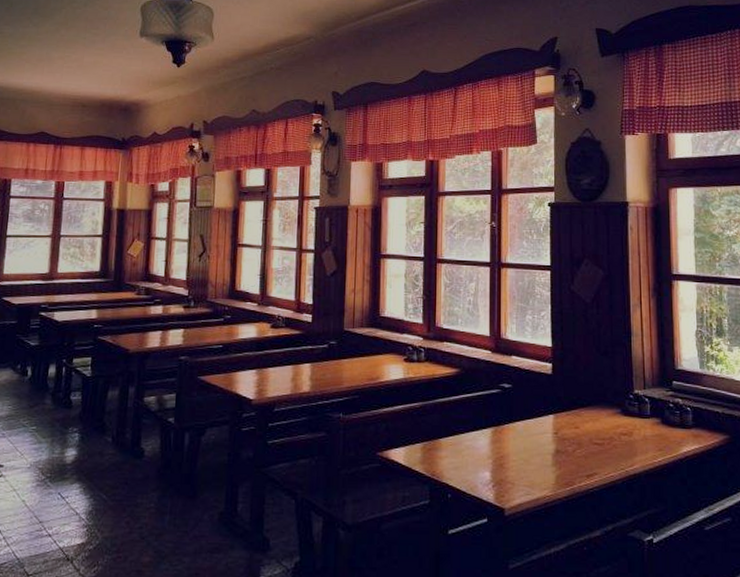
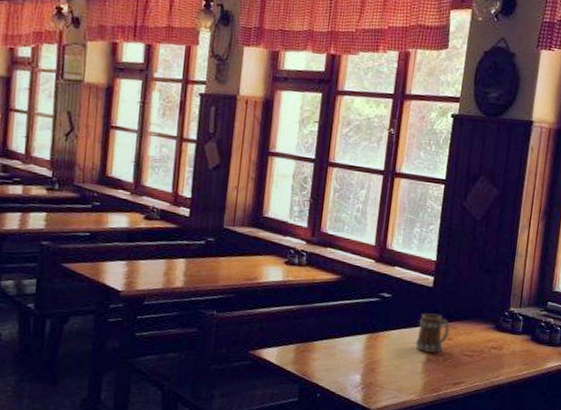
beer mug: none [541,401,575,444] -> present [415,313,450,354]

